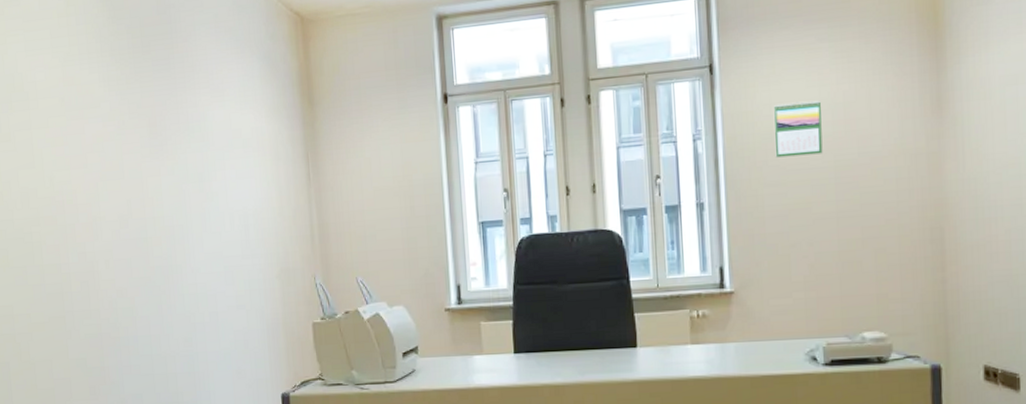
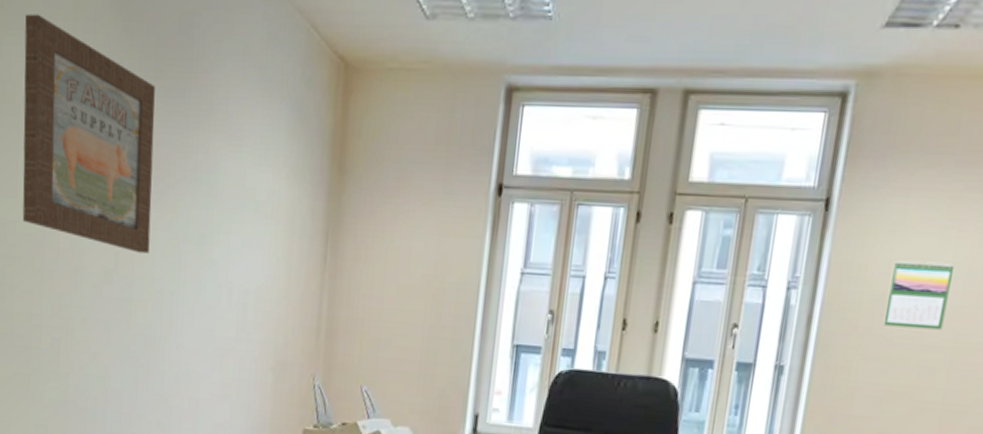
wall art: none [24,15,157,198] -> present [22,14,155,254]

